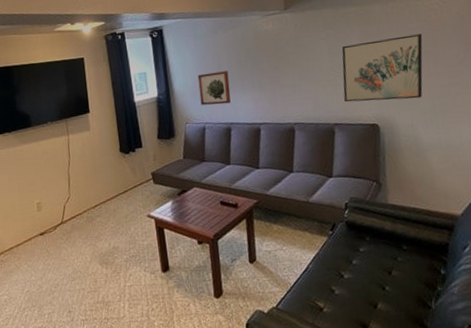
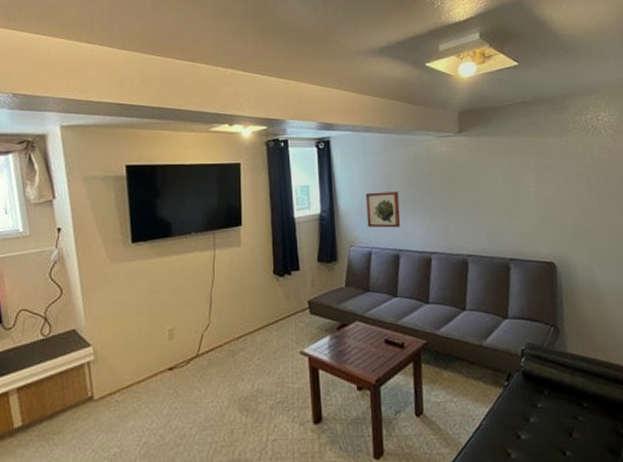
wall art: present [341,34,423,103] -> none [517,171,599,238]

